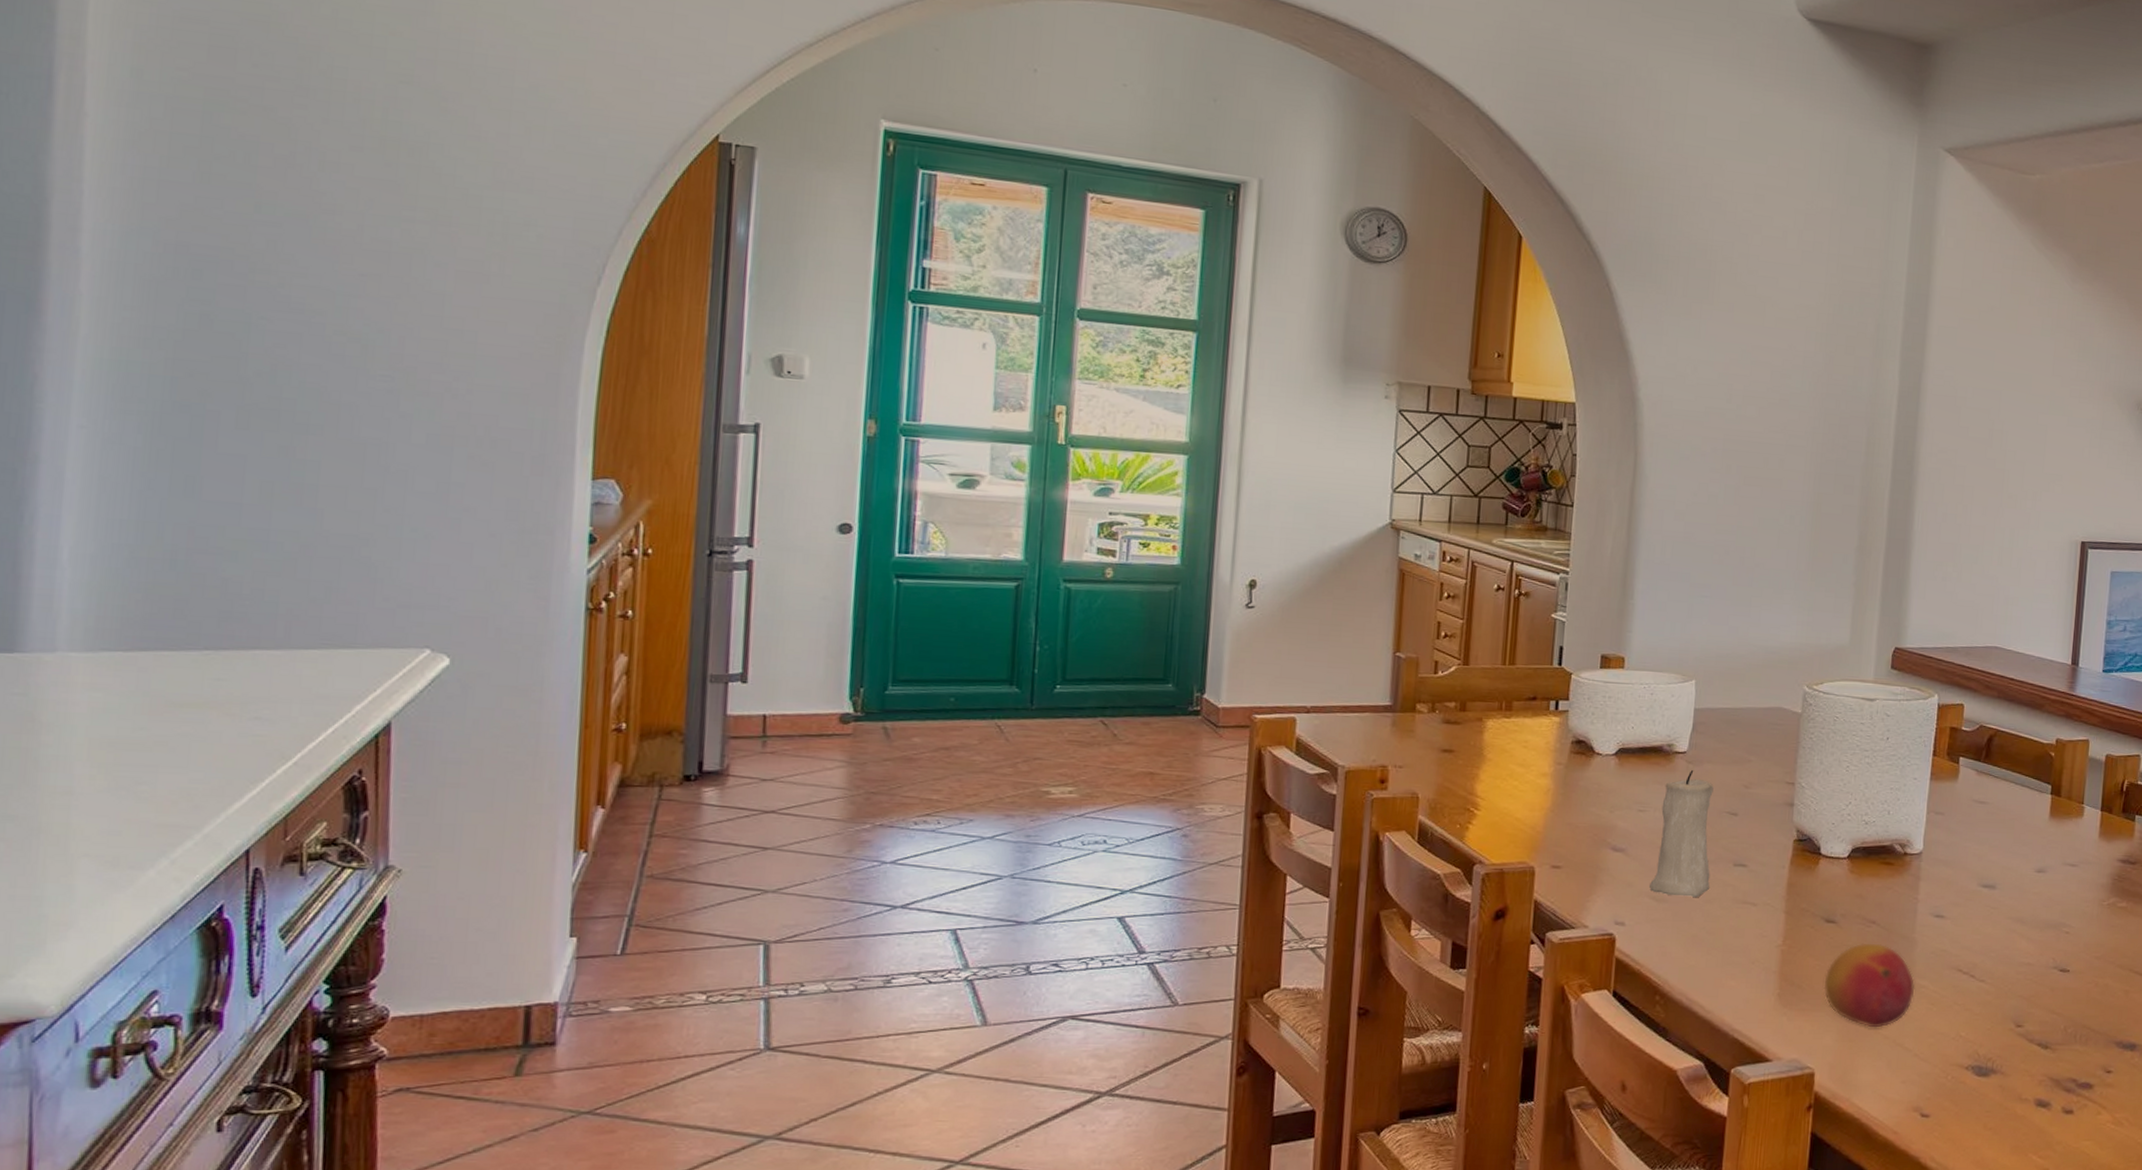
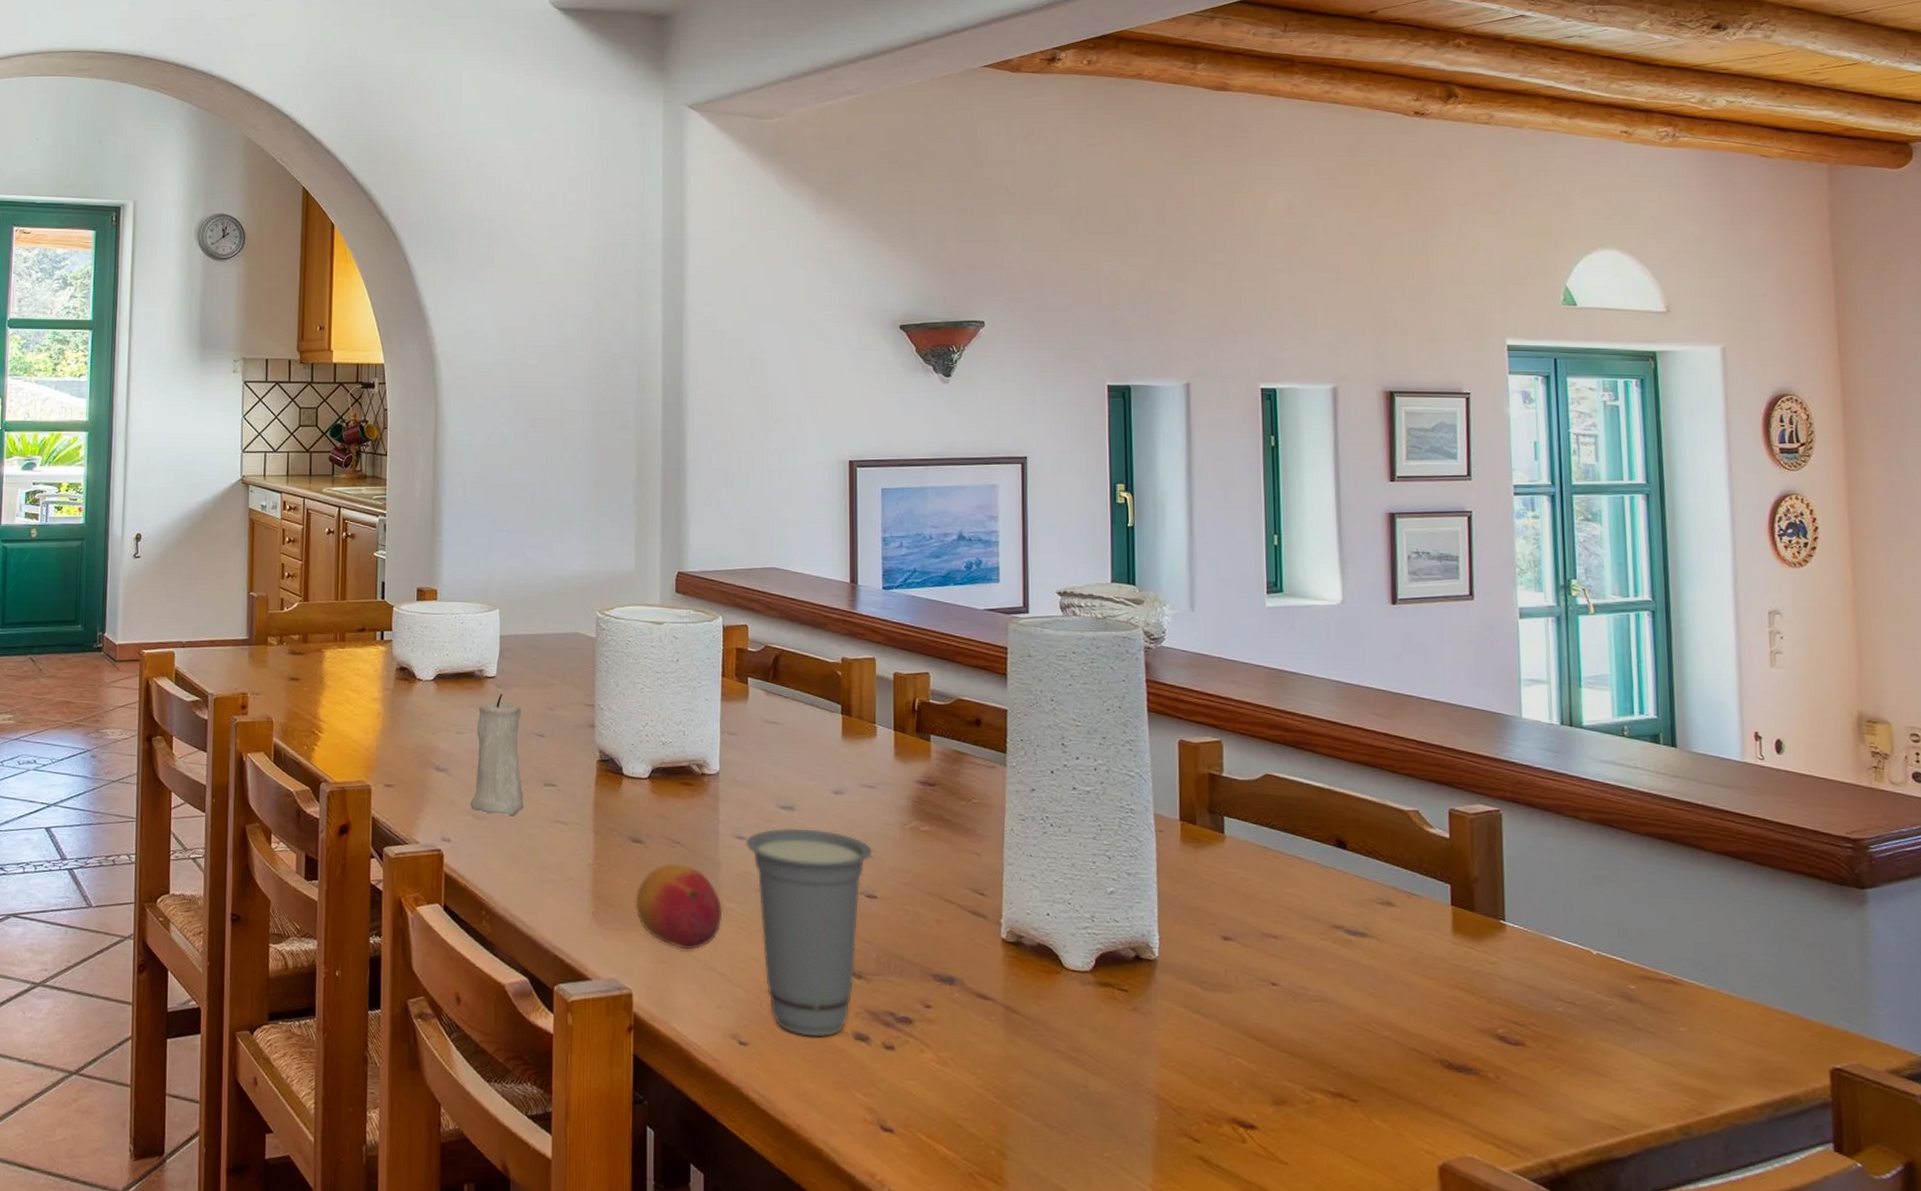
cup: none [1943,906,2070,1106] -> present [745,828,873,1037]

